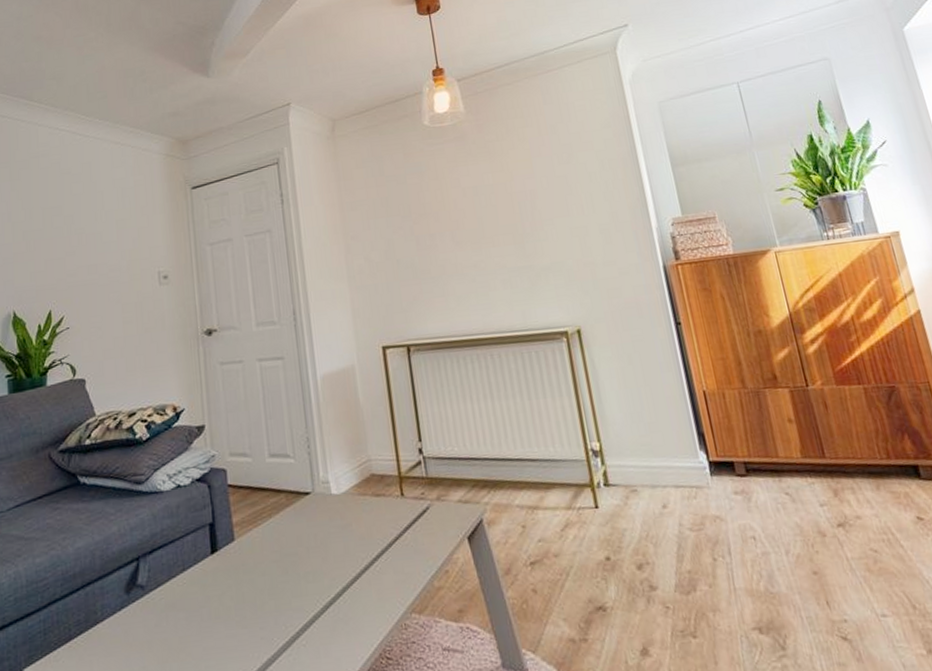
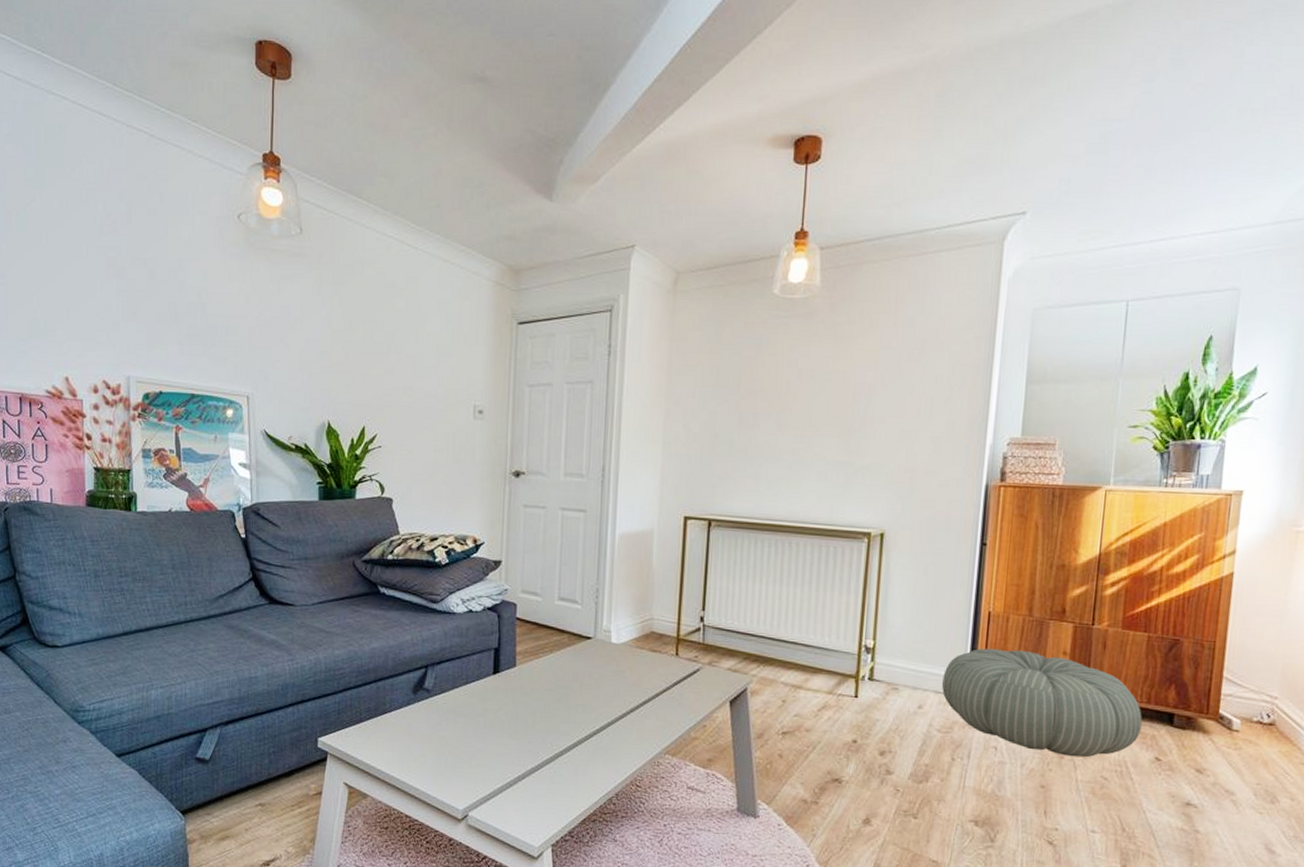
pouf: none [677,425,893,533] -> present [942,648,1142,758]

